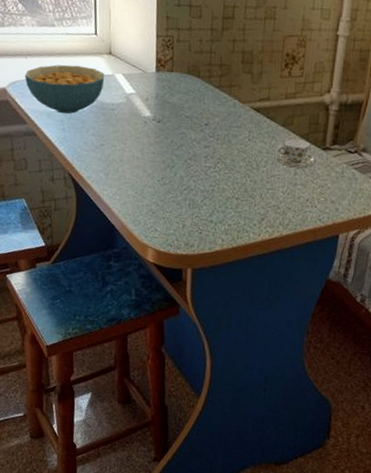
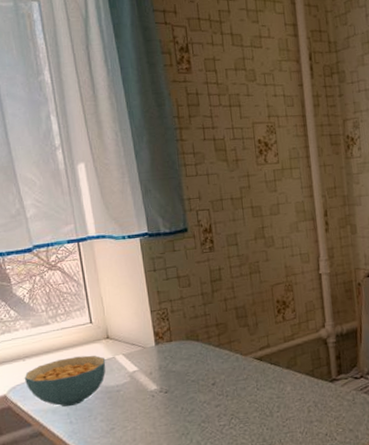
teacup: present [275,138,316,168] -> none [286,377,326,406]

